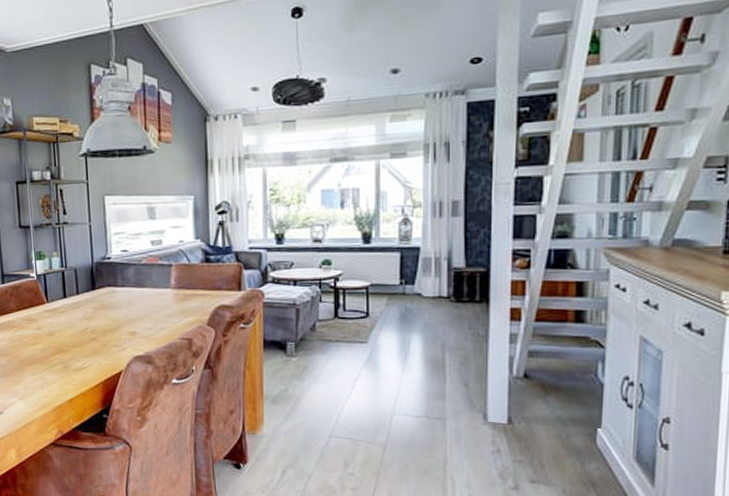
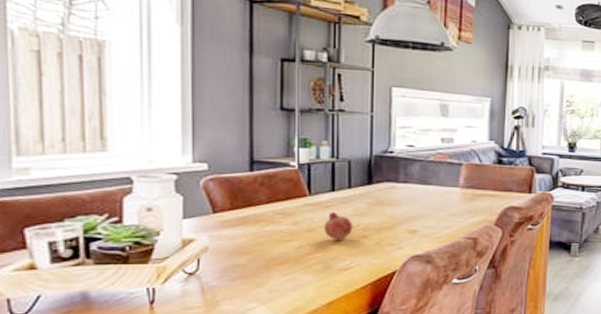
fruit: none [60,317,84,342] -> present [323,212,353,240]

